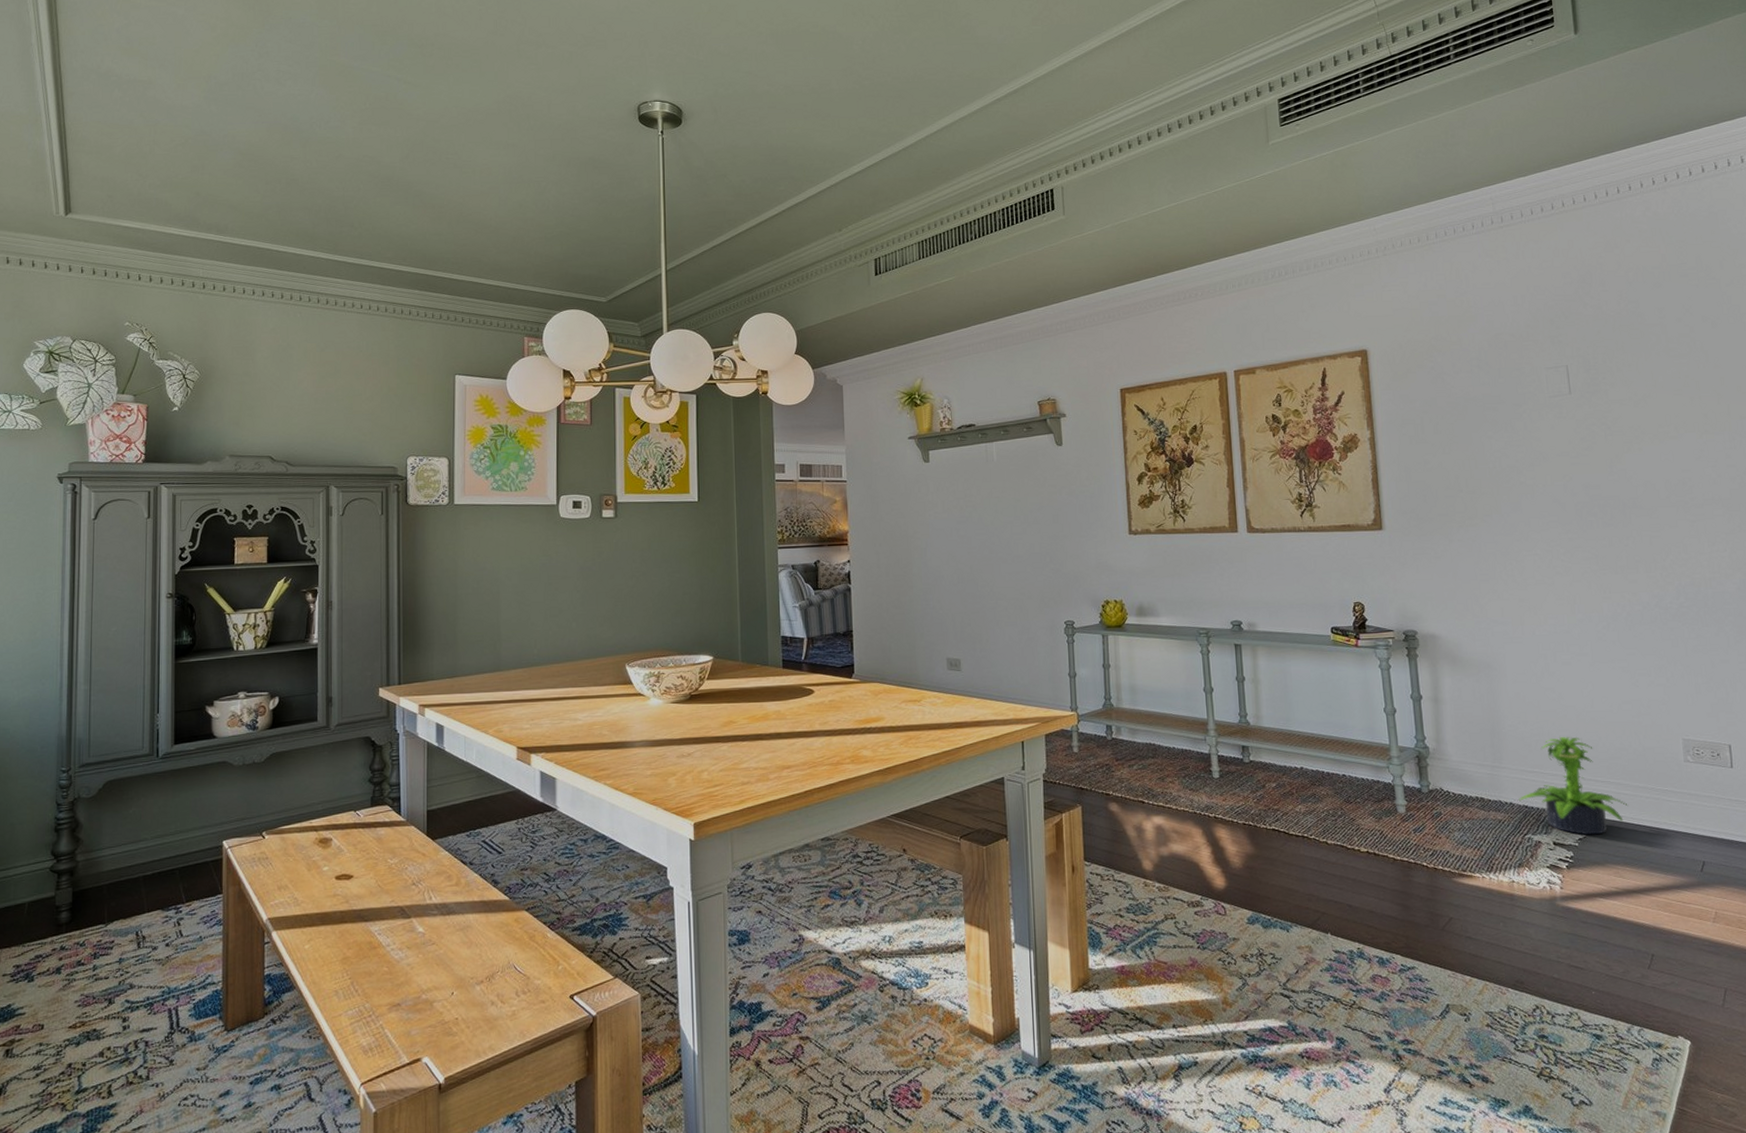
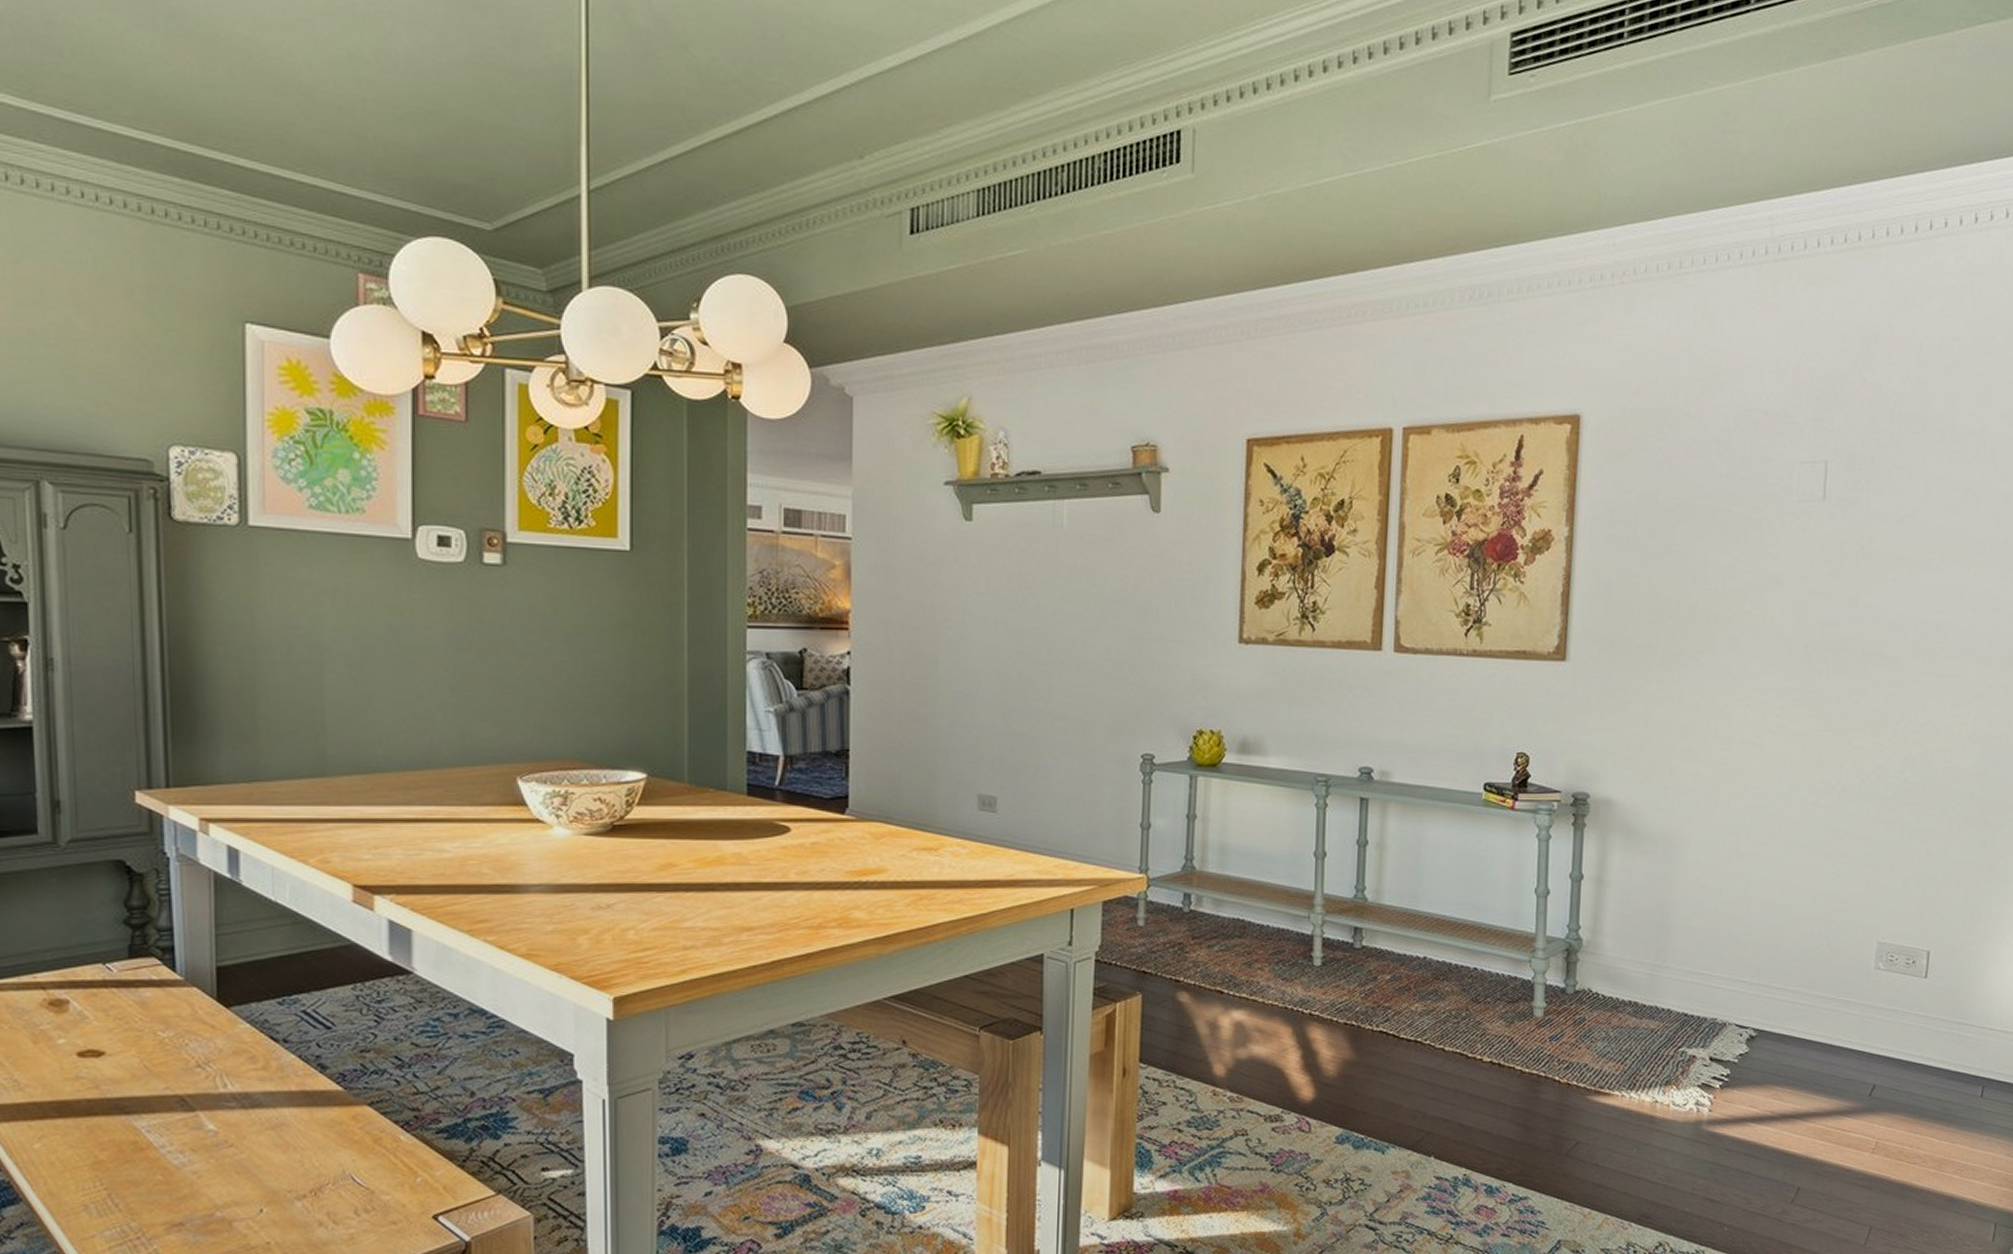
potted plant: present [1518,736,1628,835] -> none [1677,934,1802,1051]

